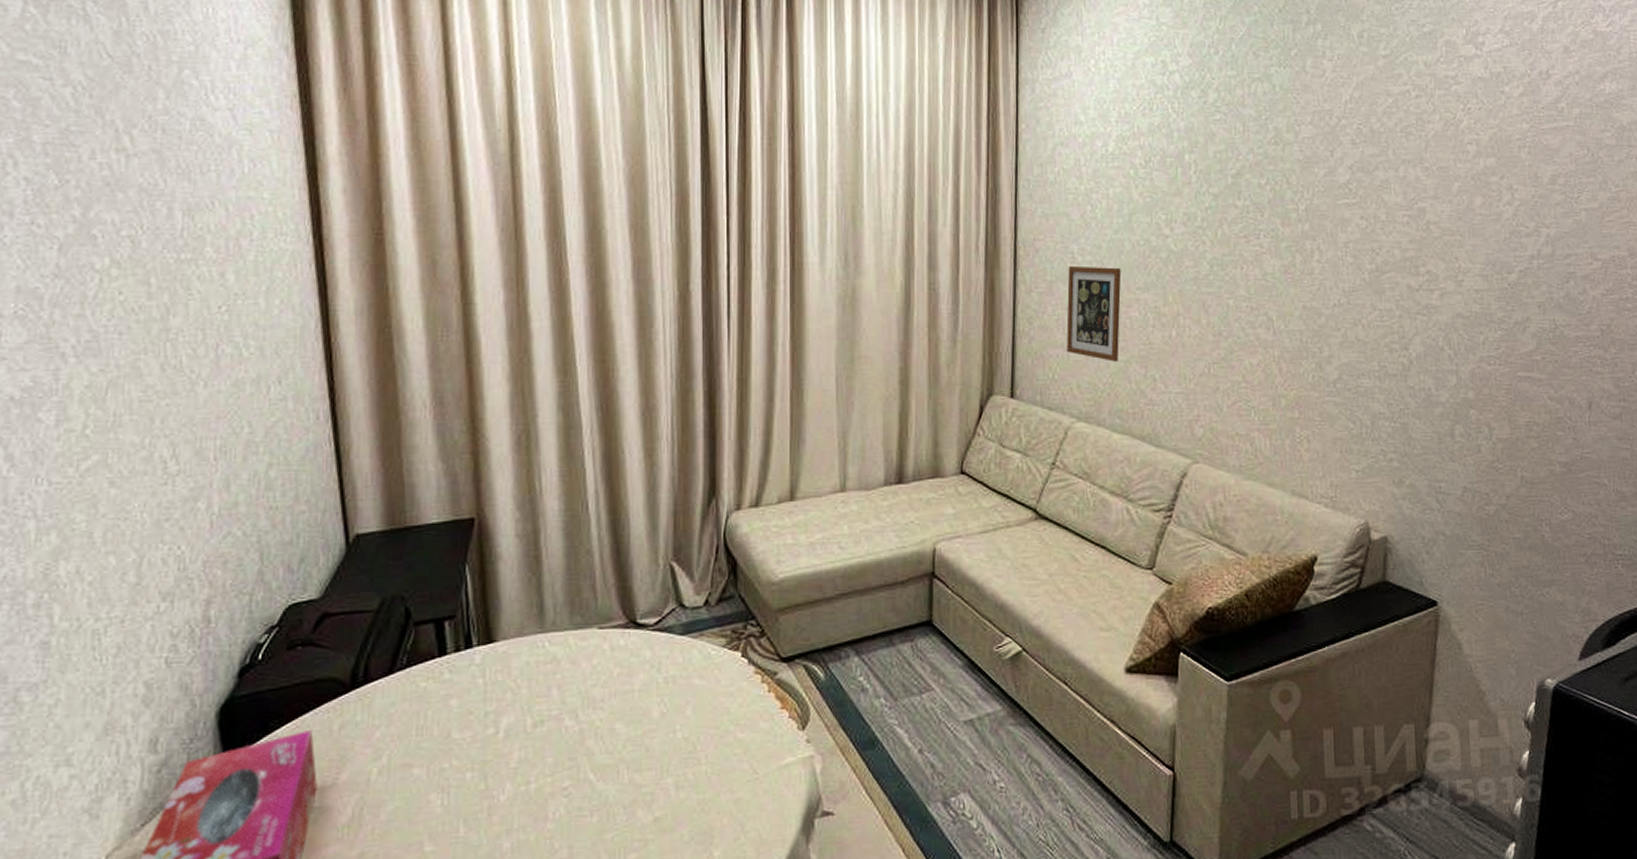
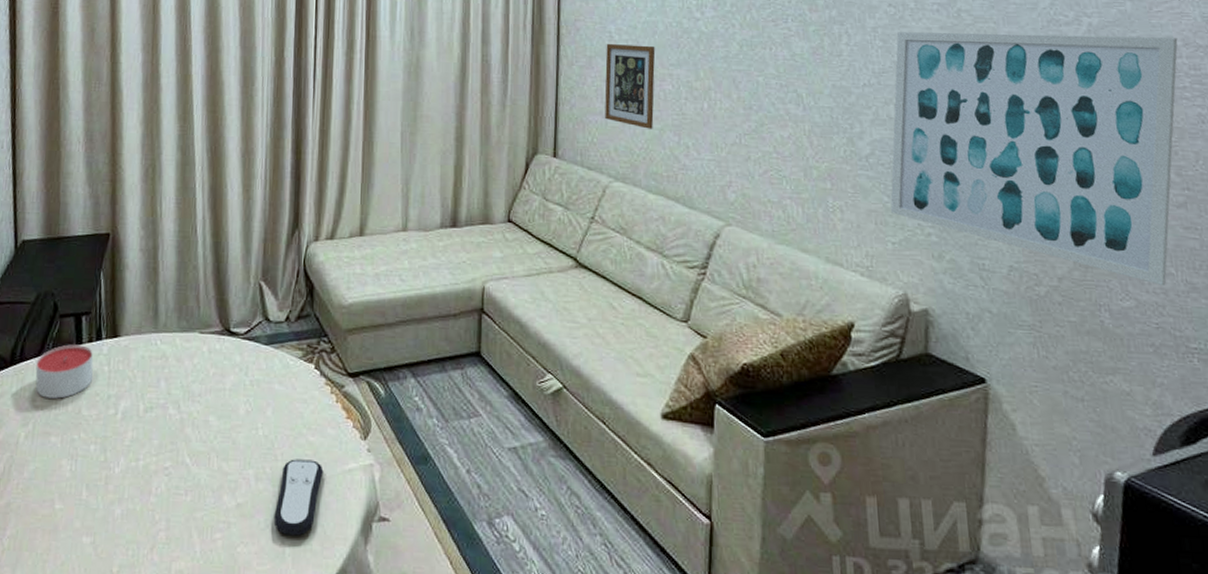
candle: none [386,656,464,724] -> present [35,344,94,399]
remote control: none [699,759,756,845] -> present [273,459,324,536]
wall art: none [1355,246,1625,497] -> present [890,32,1178,286]

